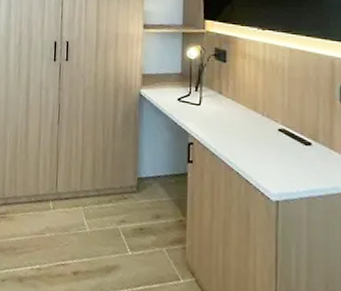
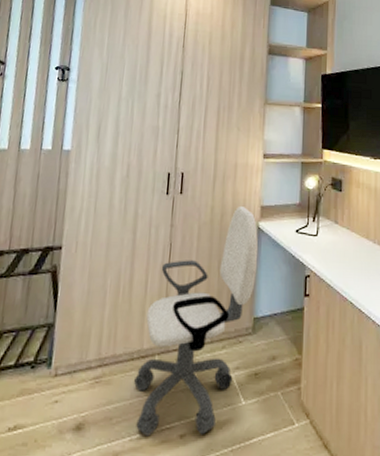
office chair: none [32,73,141,276] -> present [133,205,258,437]

